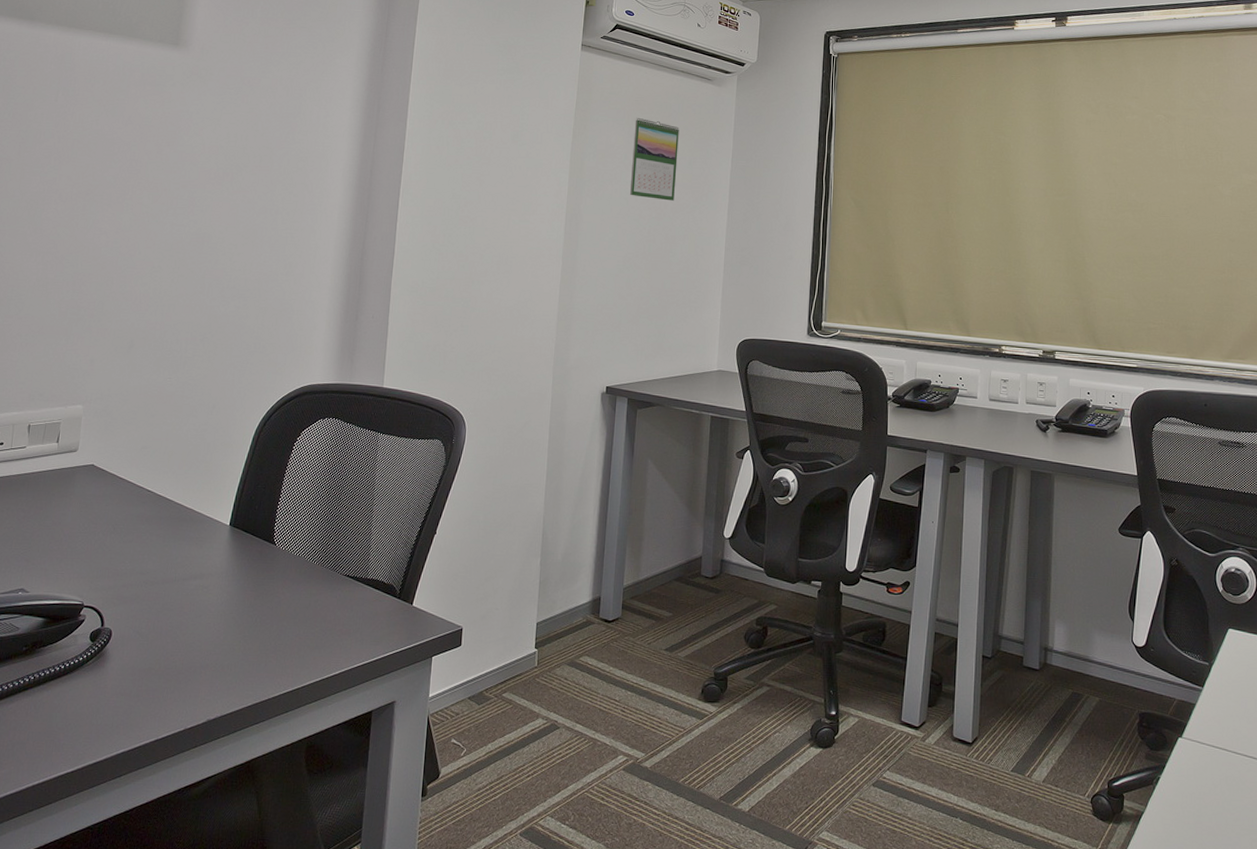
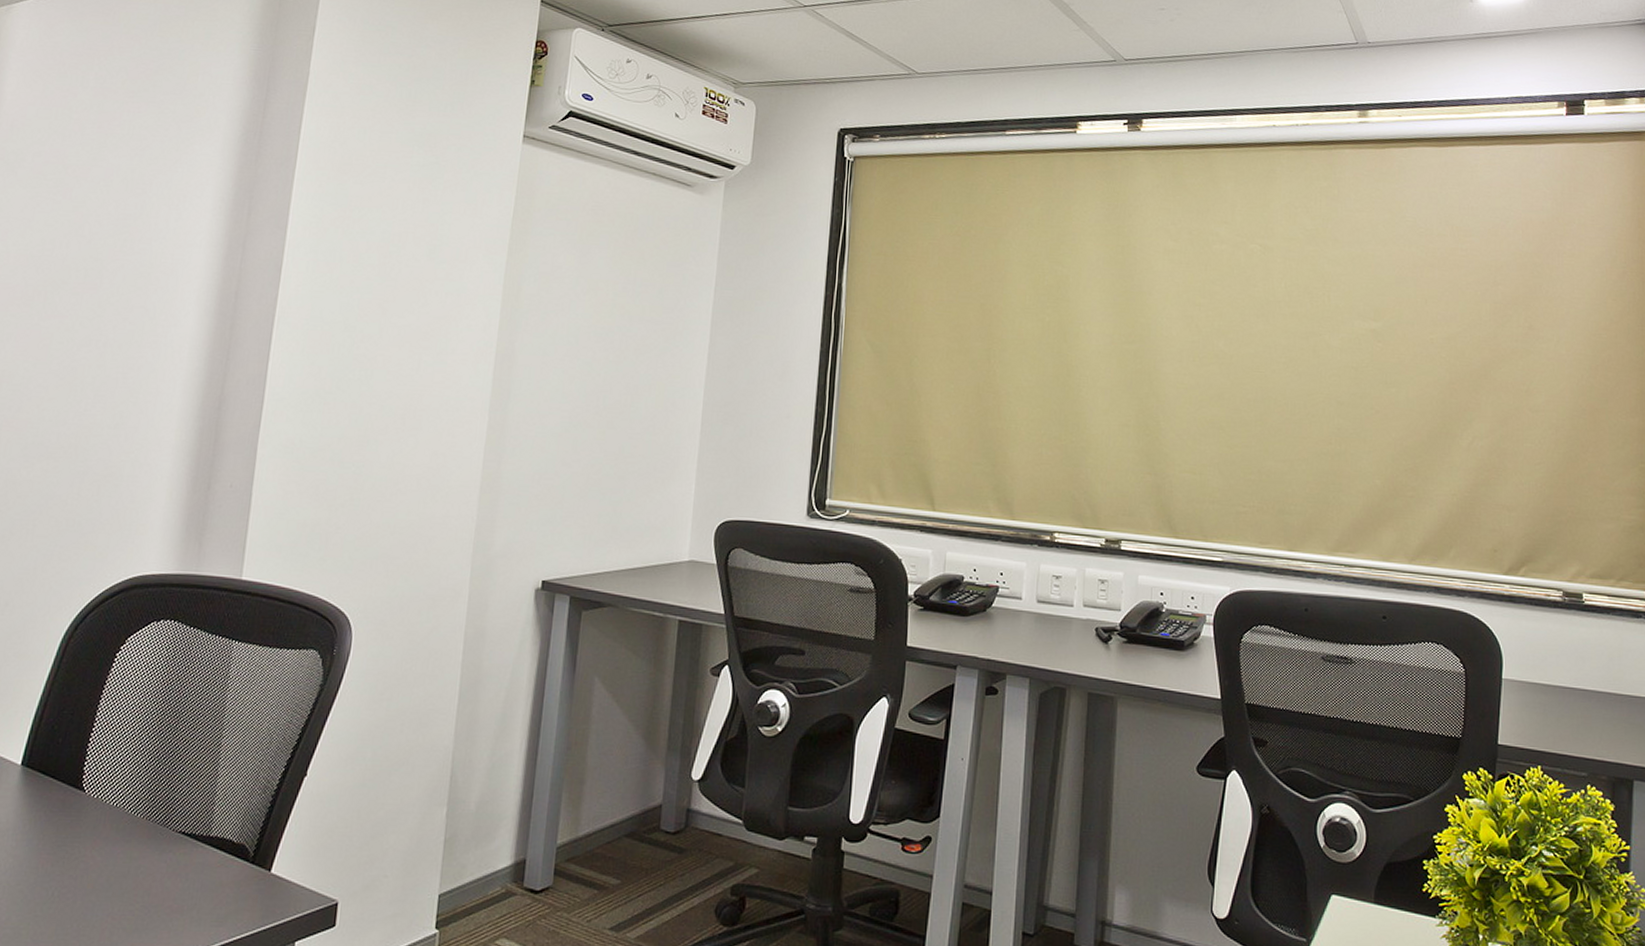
calendar: present [630,117,679,201] -> none [581,231,648,340]

